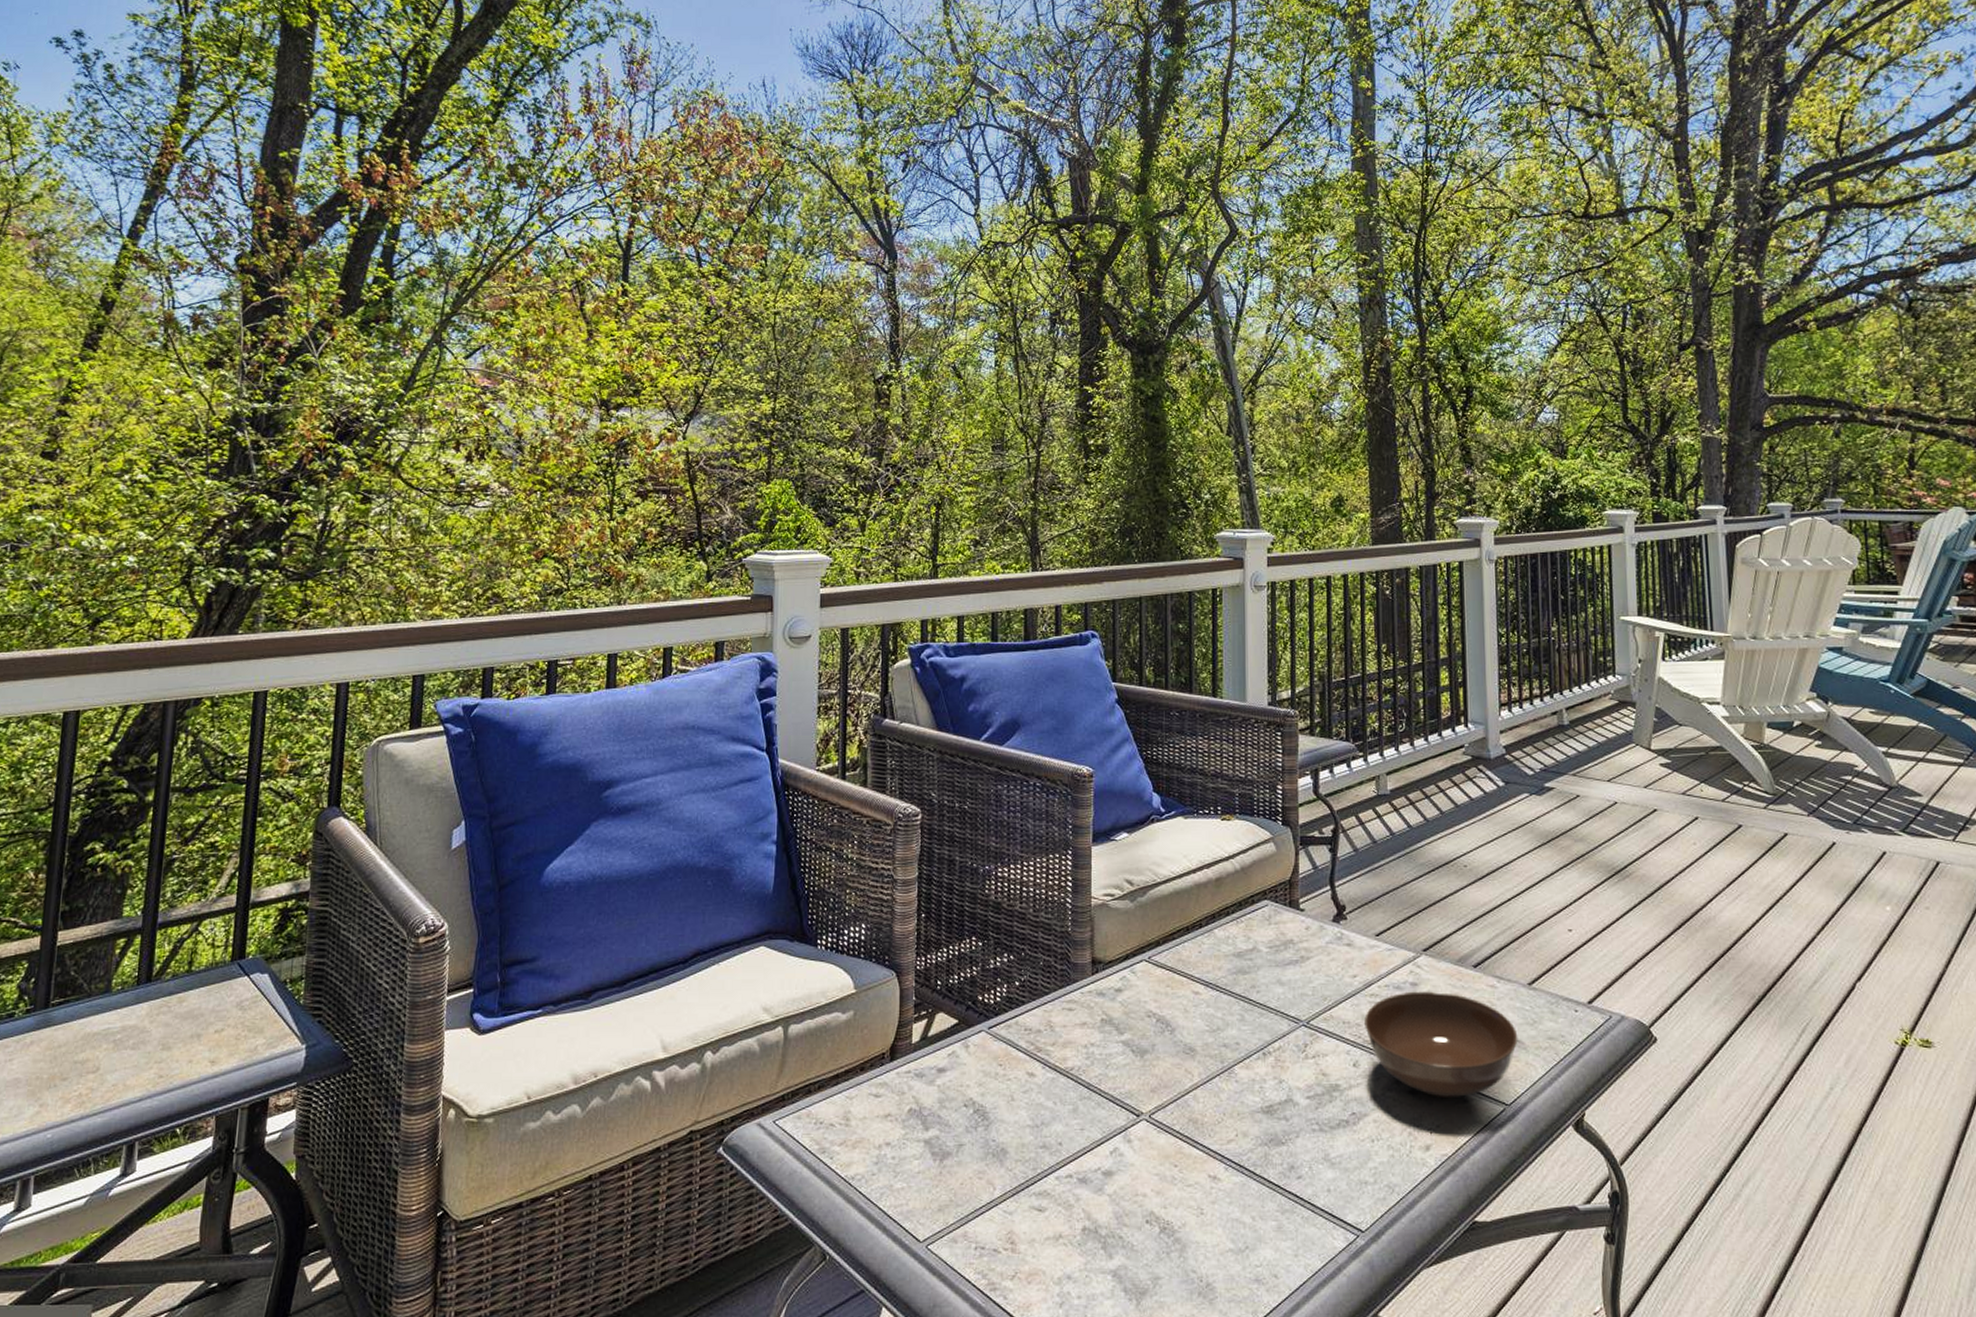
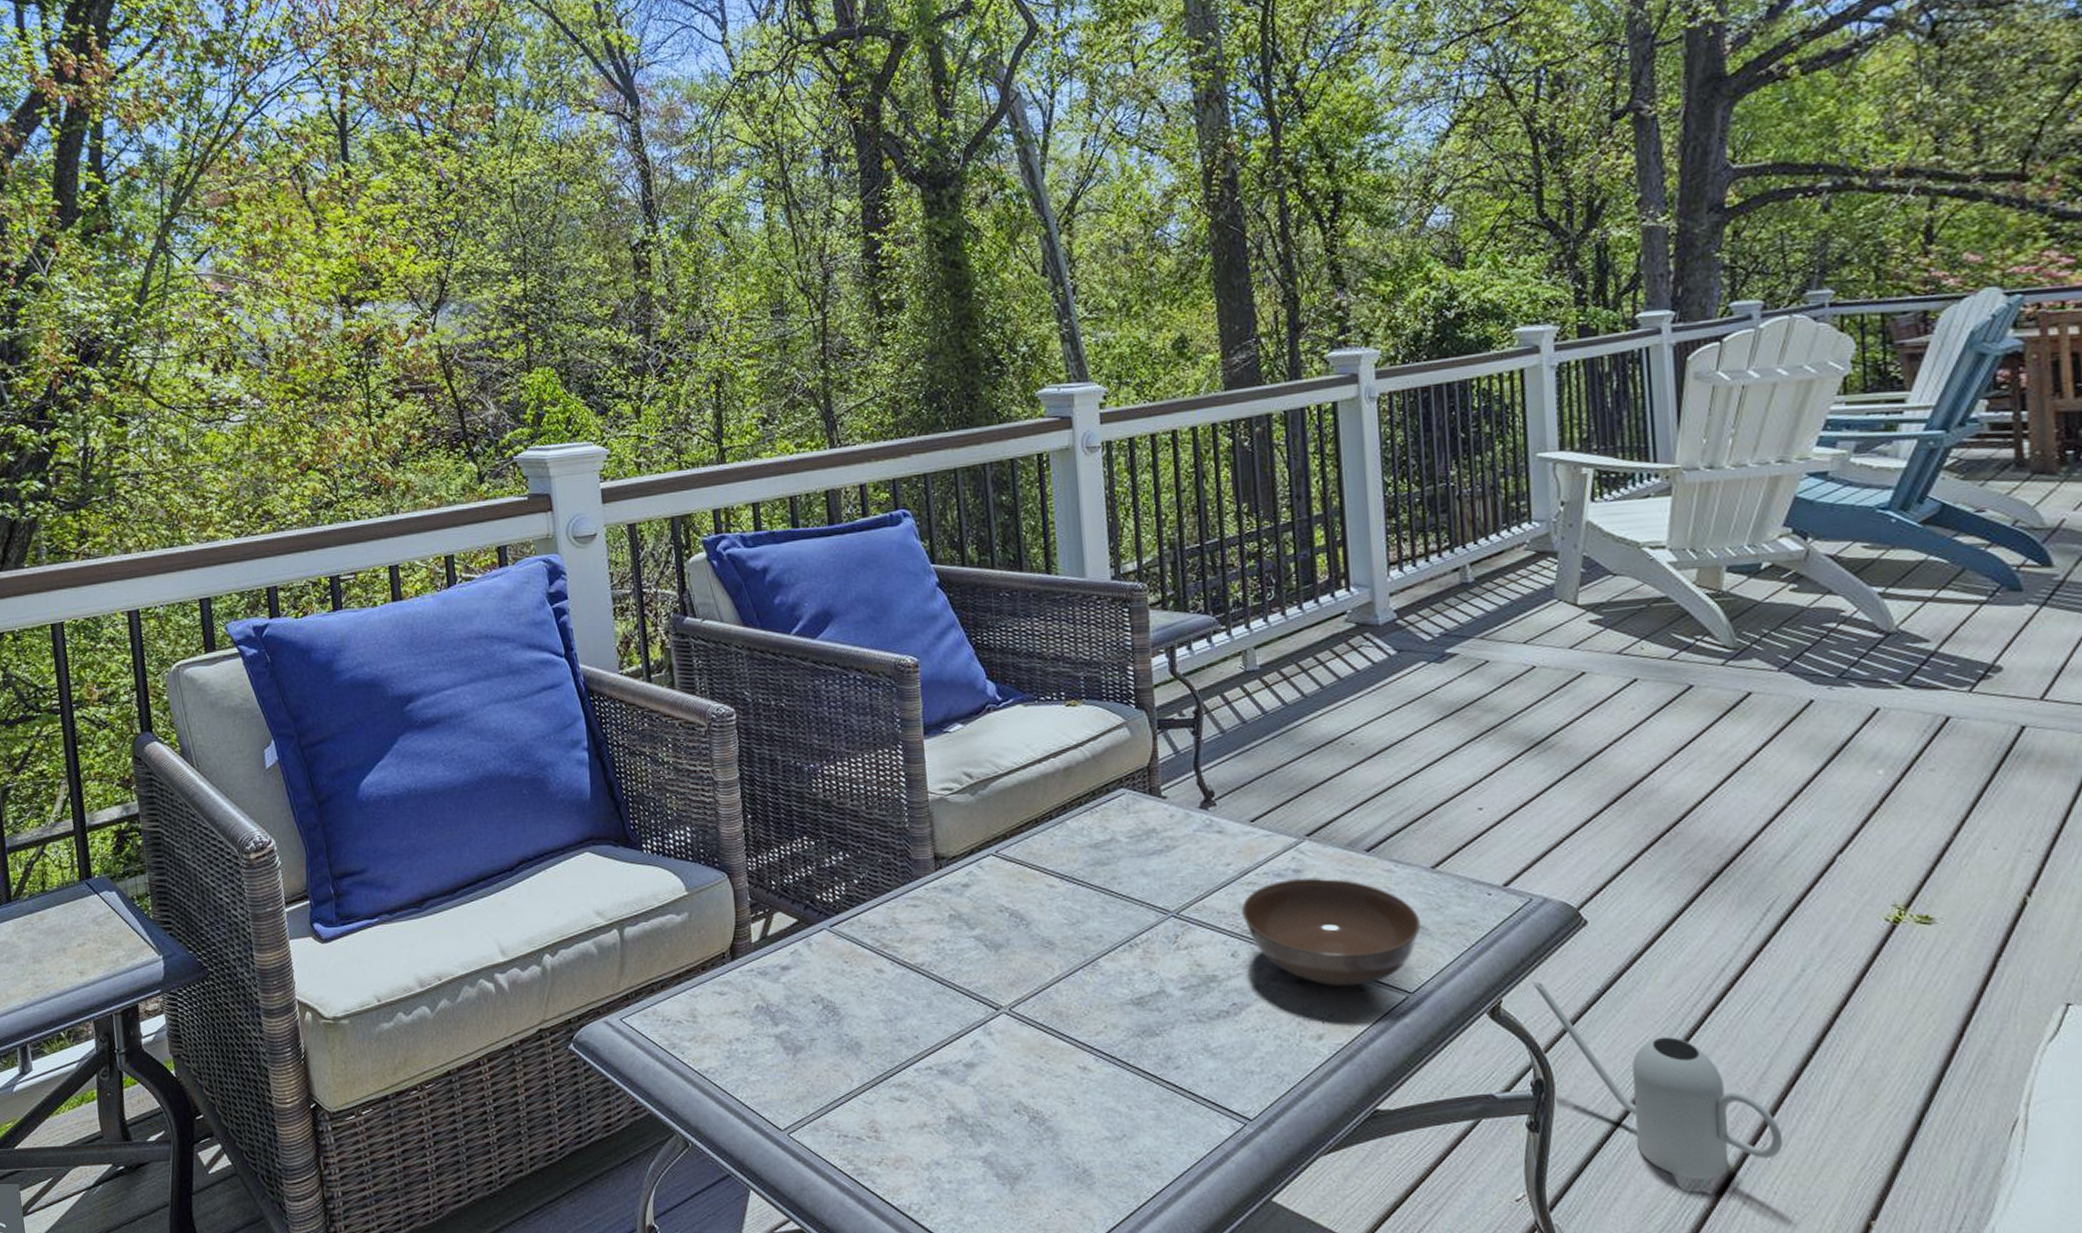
watering can: none [1610,1095,1818,1291] -> present [1532,981,1783,1179]

